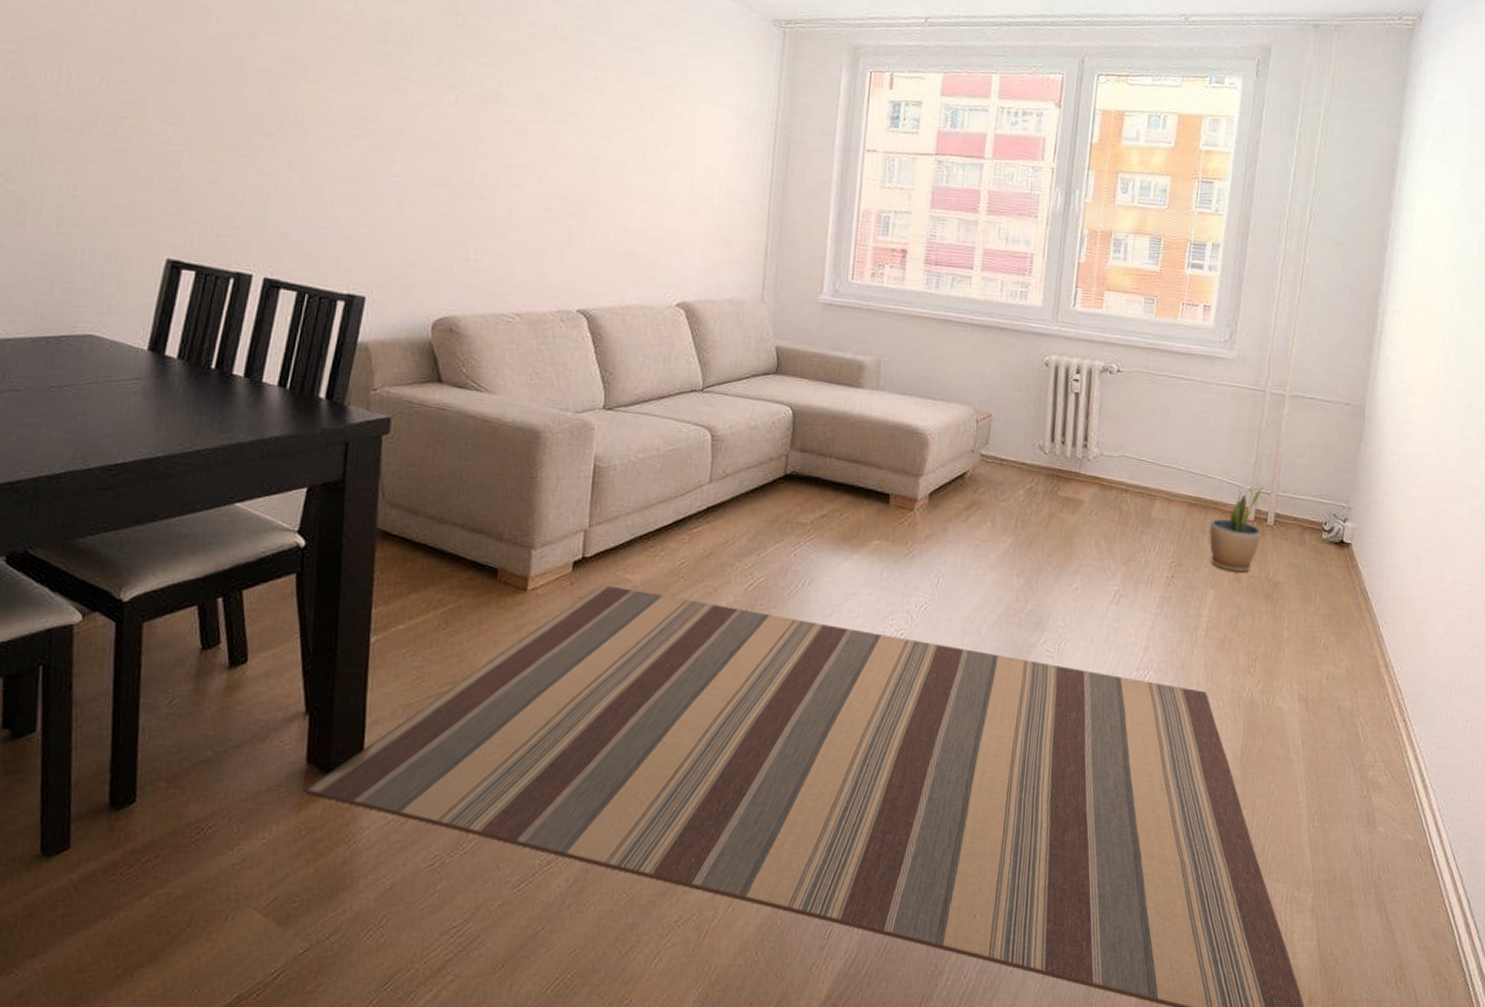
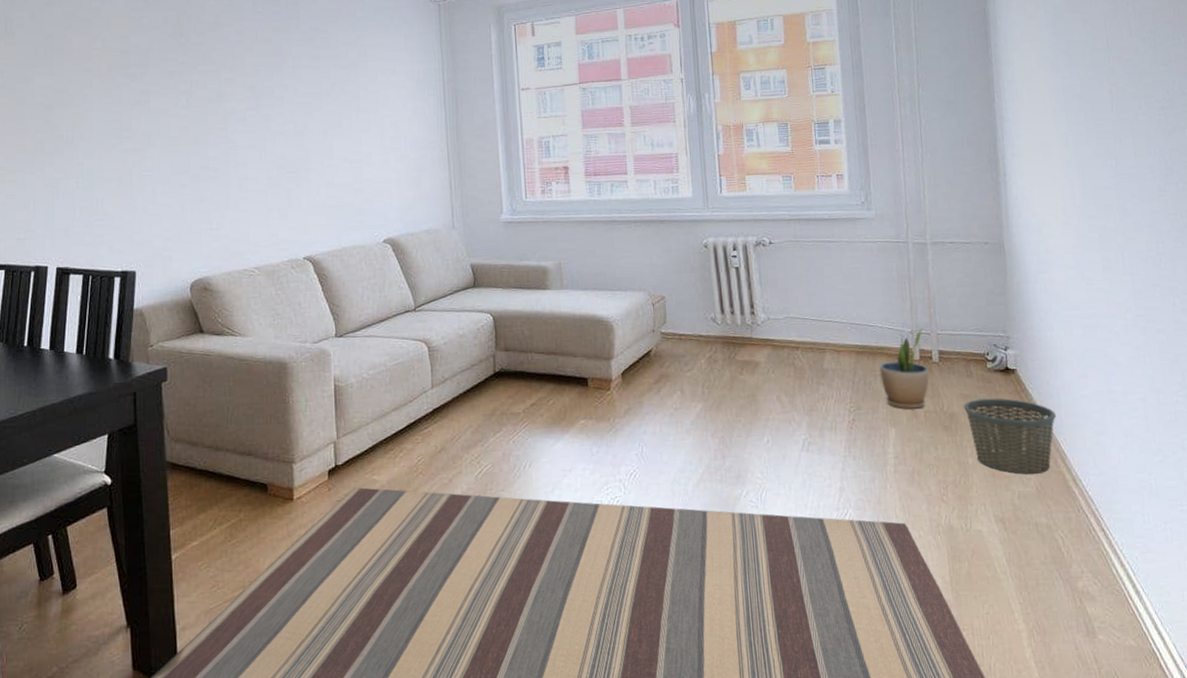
basket: none [1290,570,1382,655] -> present [964,398,1056,474]

